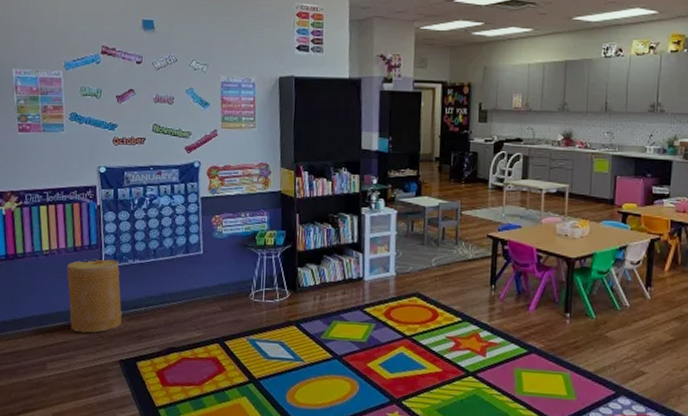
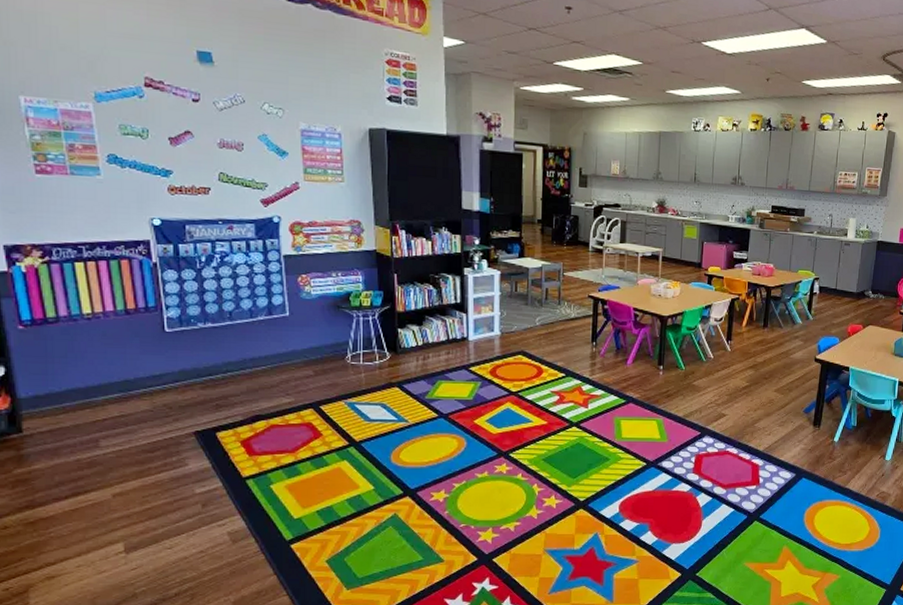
basket: present [67,259,122,333] -> none [118,322,194,405]

